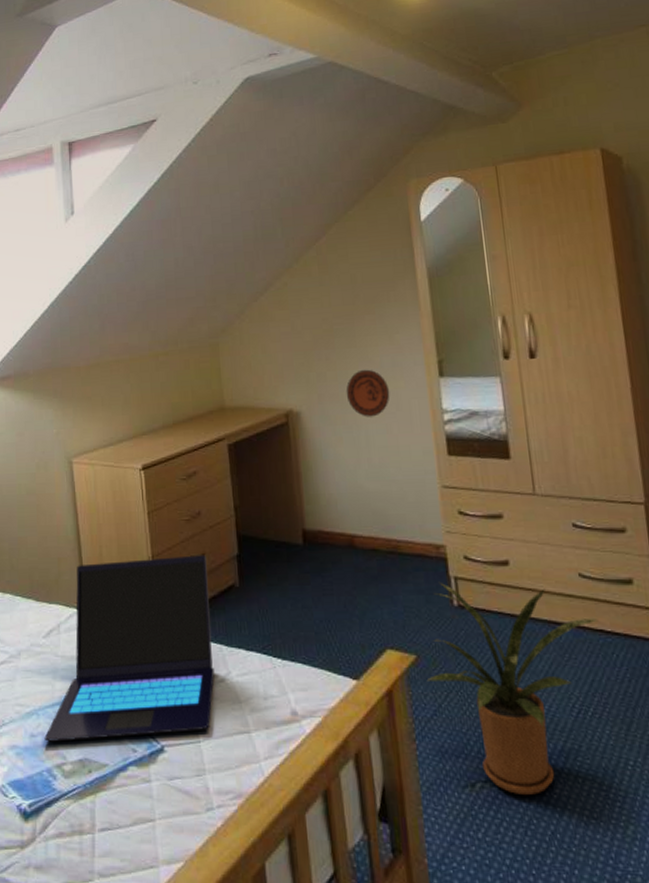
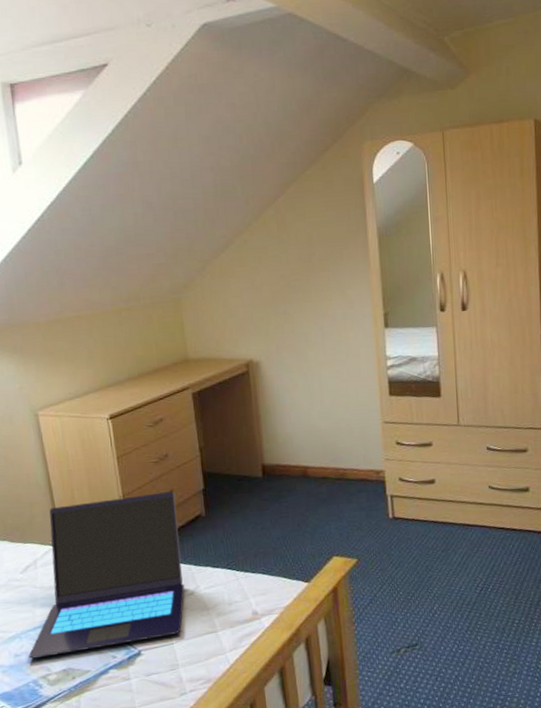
decorative plate: present [346,369,390,417] -> none [301,322,341,365]
house plant: present [426,583,598,795] -> none [365,499,501,653]

